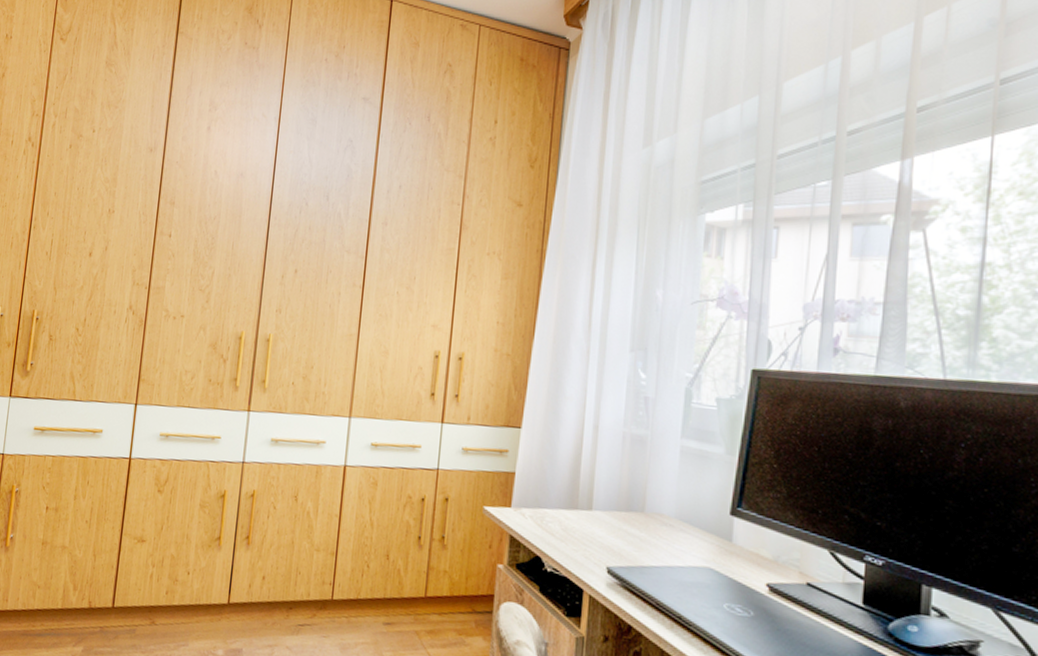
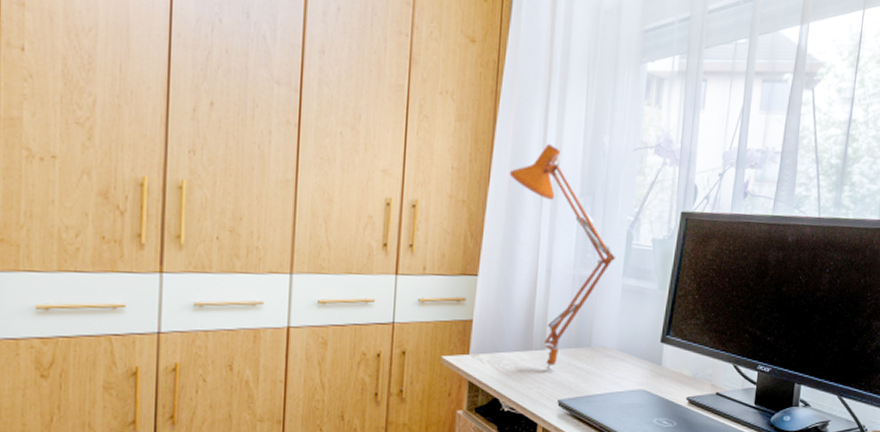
desk lamp: none [554,298,672,535] -> present [509,143,615,372]

